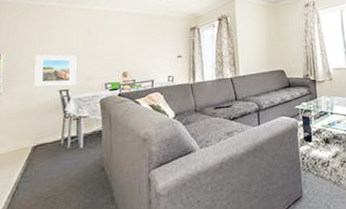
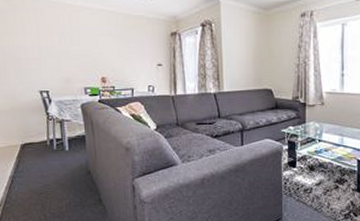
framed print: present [34,55,77,87] -> none [11,52,56,87]

